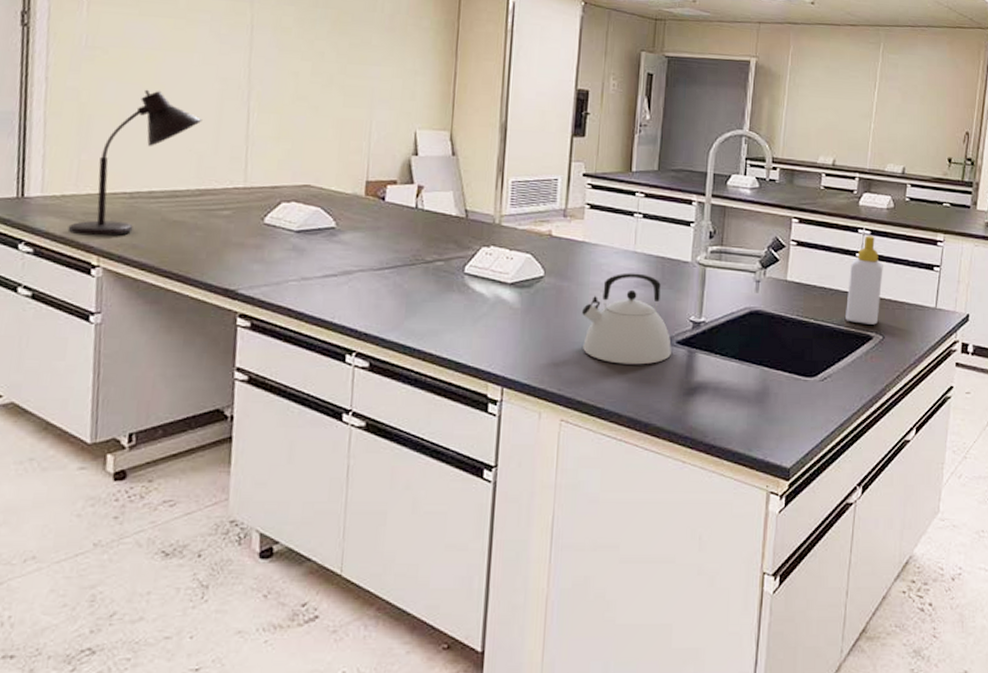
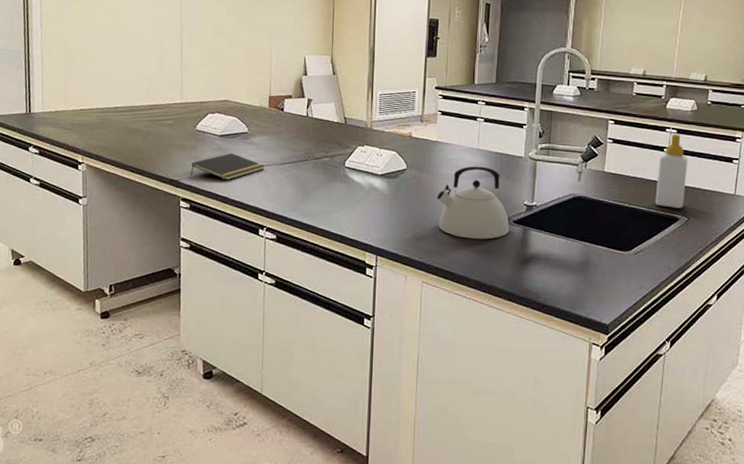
desk lamp: present [67,89,203,237] -> none [61,30,150,141]
notepad: none [253,254,357,290] -> present [191,153,265,180]

